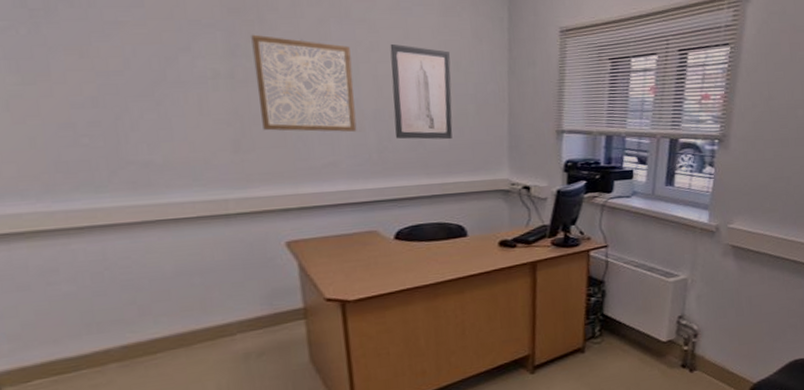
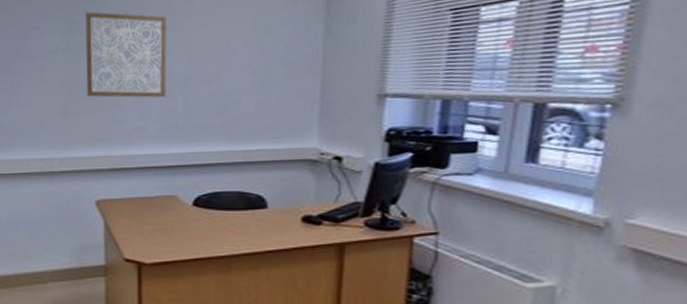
wall art: present [390,44,453,140] -> none [202,11,262,105]

